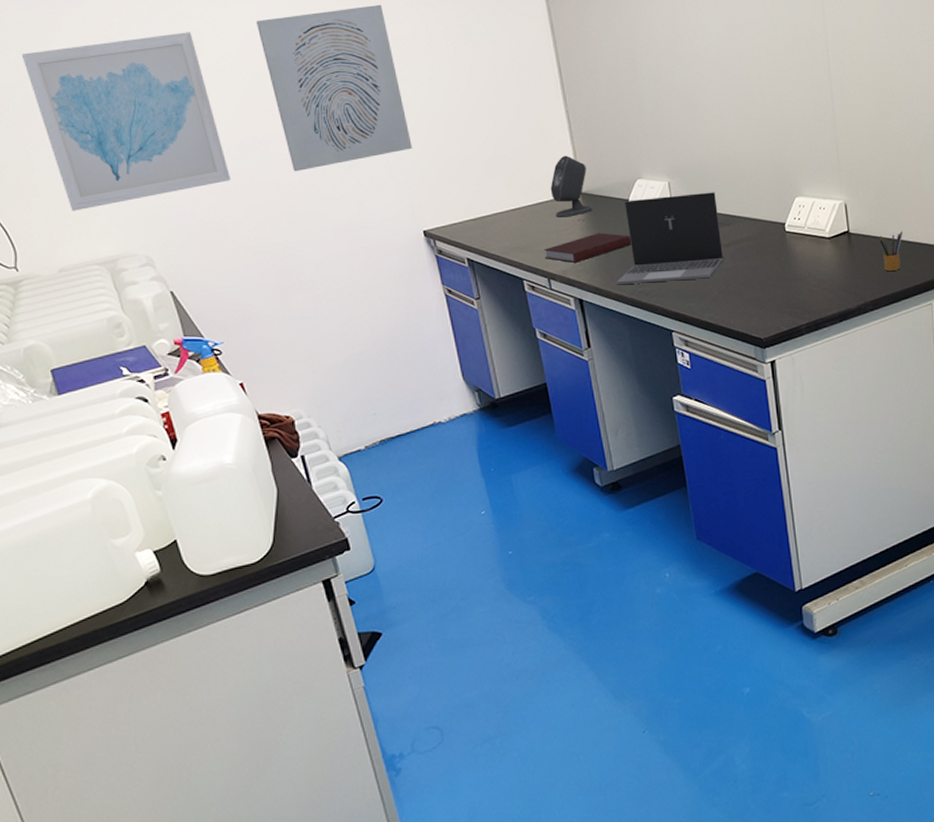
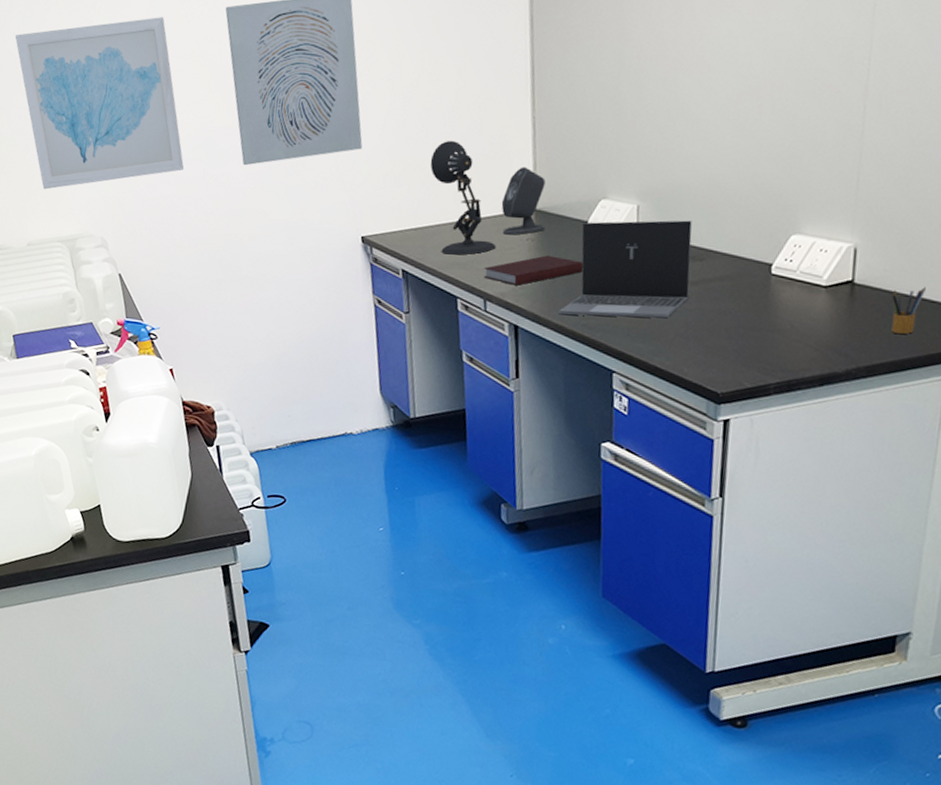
desk lamp: none [479,135,552,240] -> present [430,140,497,255]

